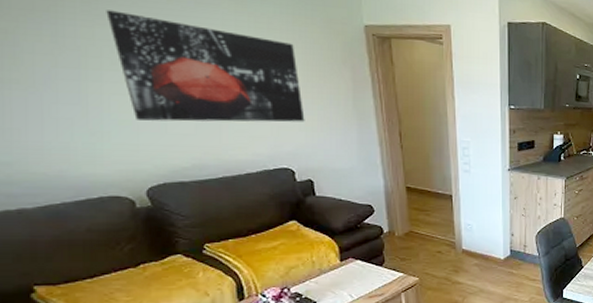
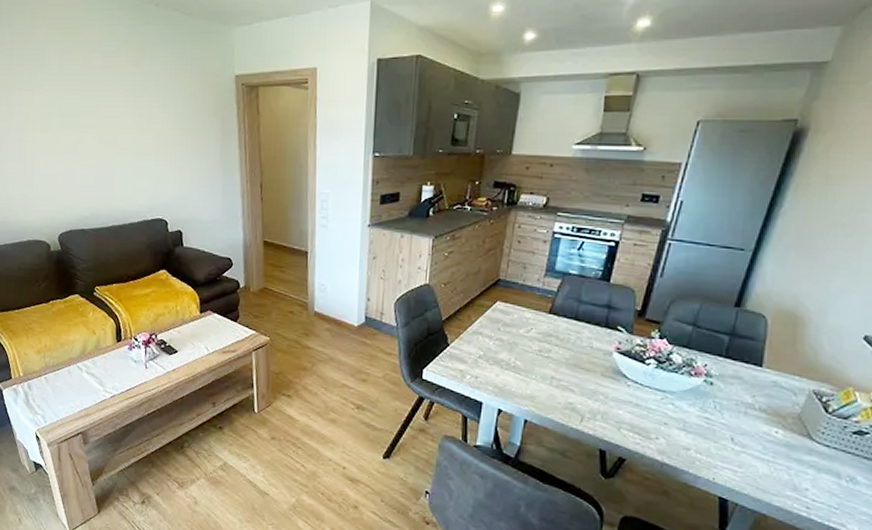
wall art: present [106,10,305,122] -> none [41,80,179,175]

